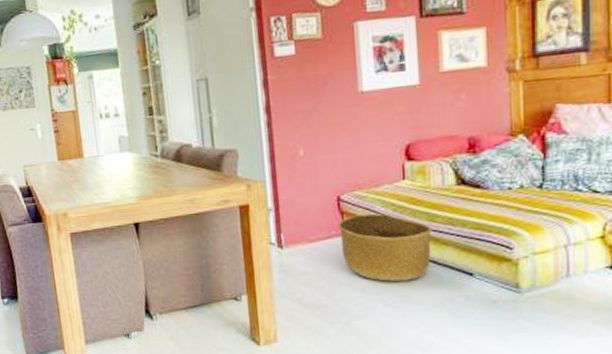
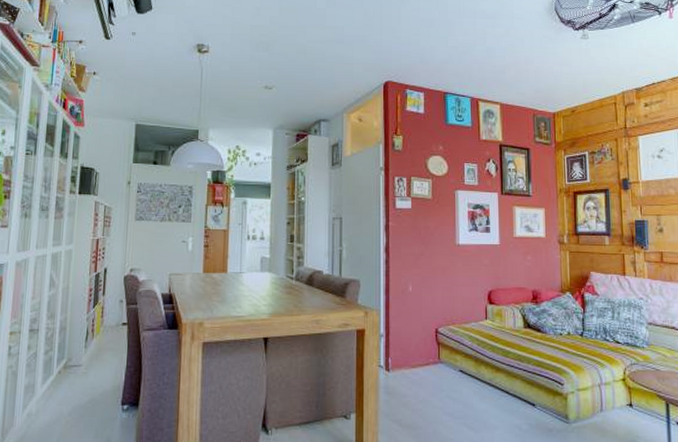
basket: present [338,213,432,282] -> none [435,345,506,408]

